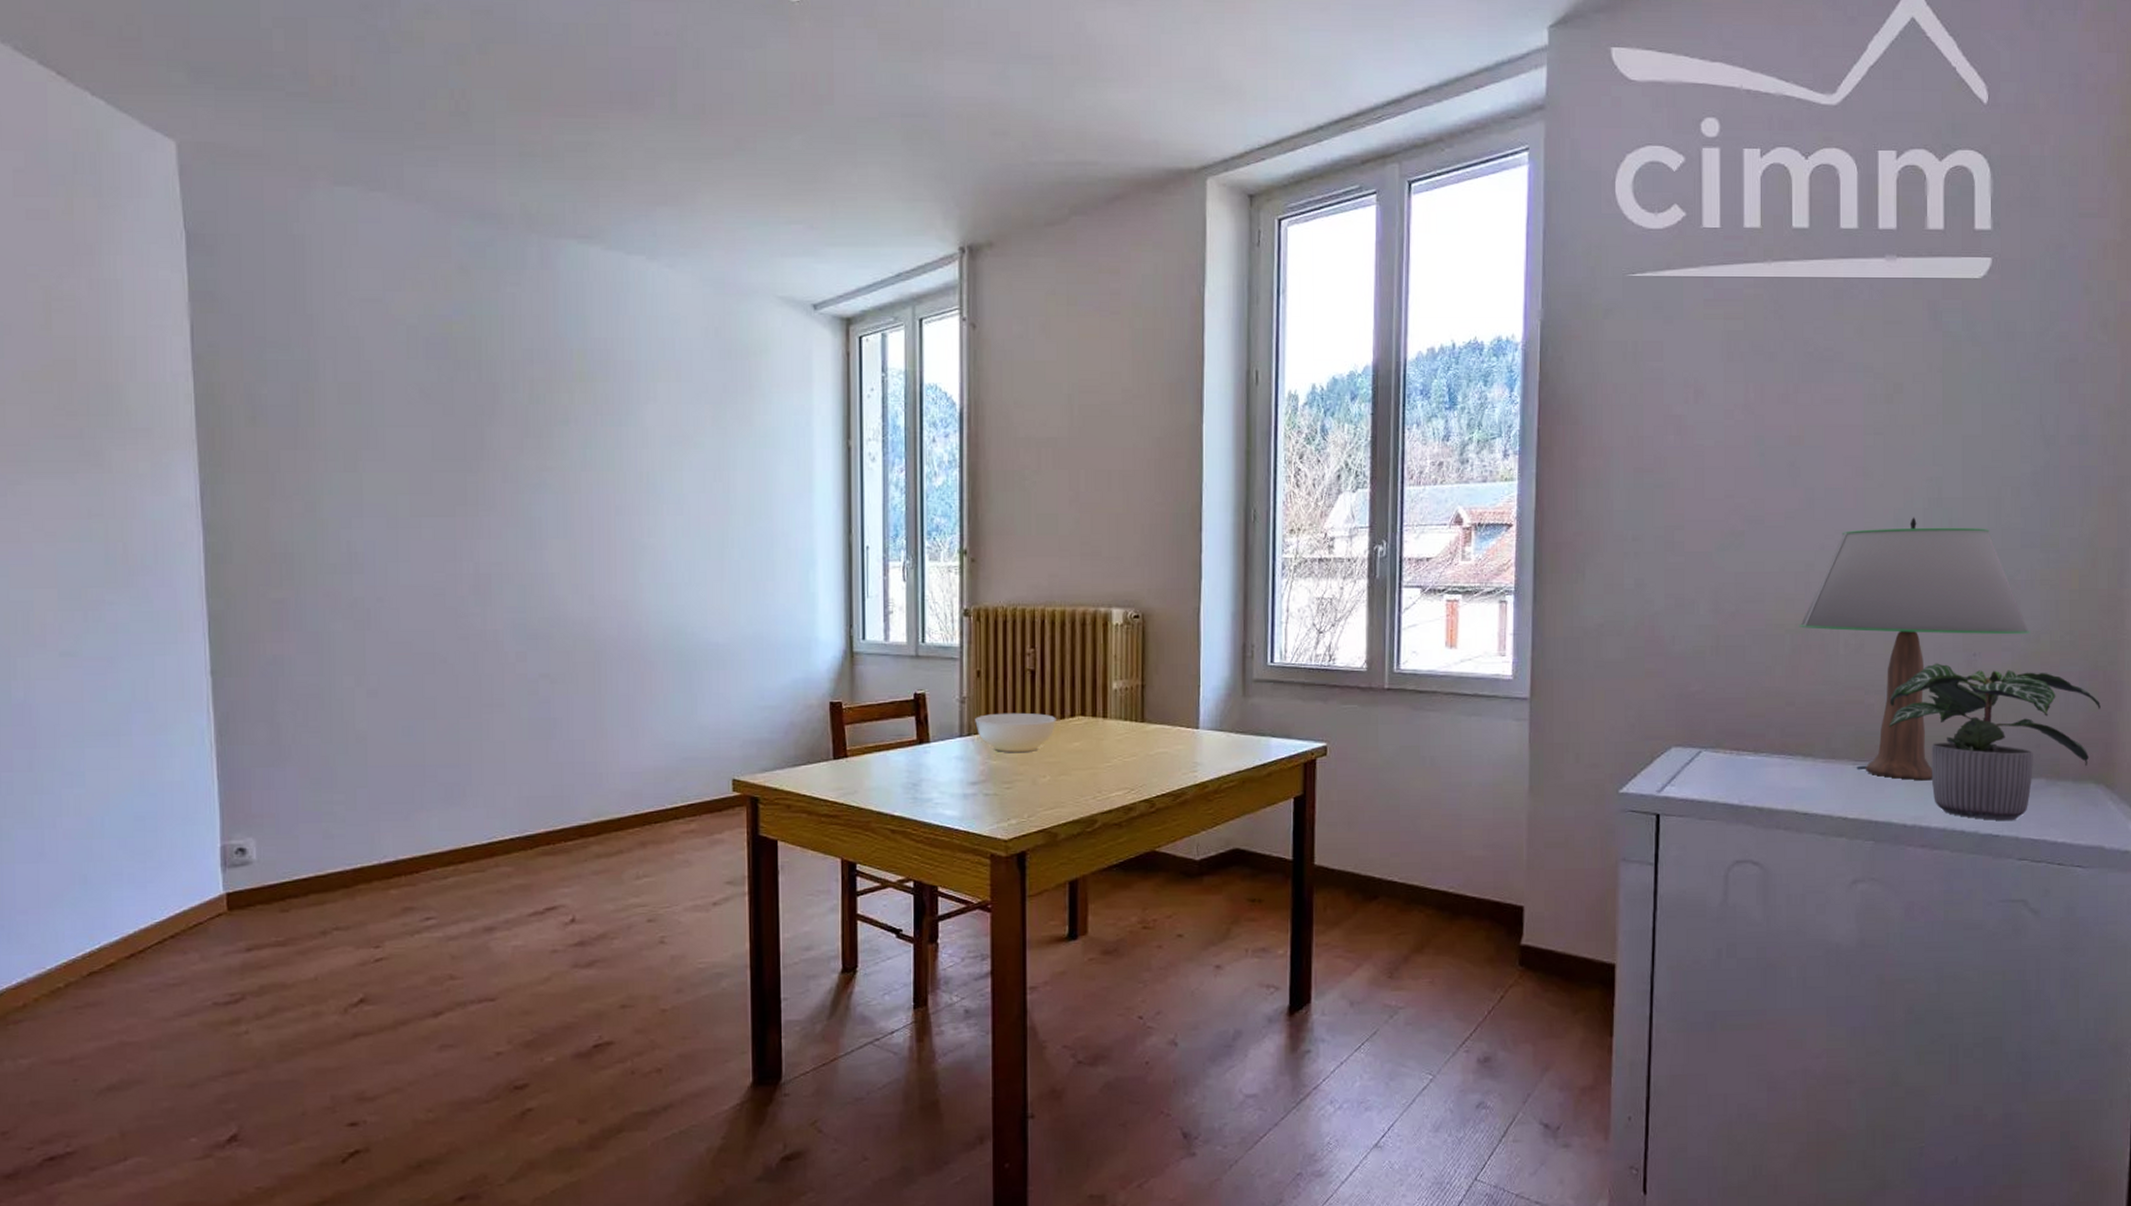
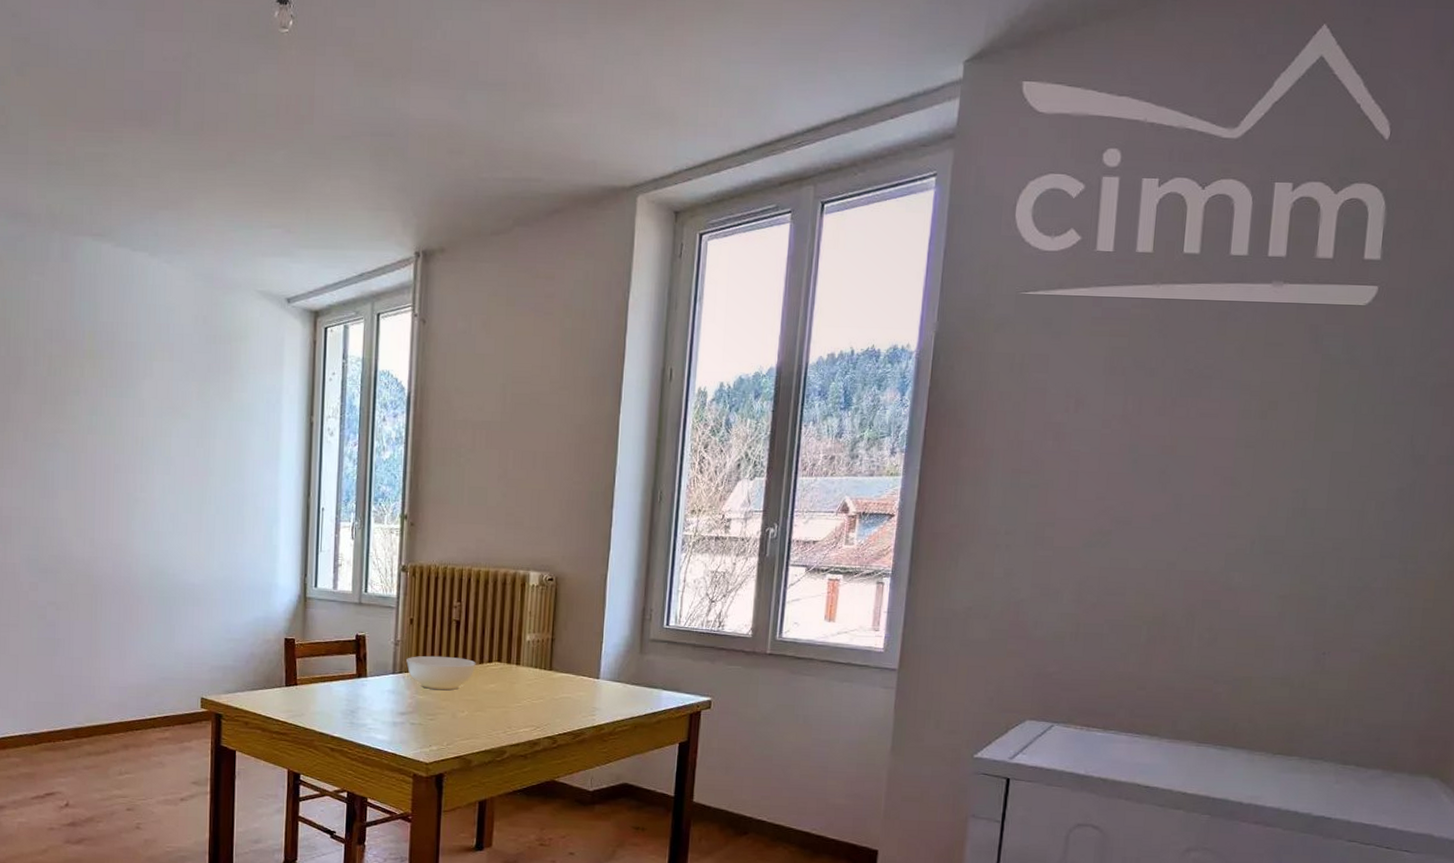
table lamp: present [1799,517,2030,781] -> none [1156,525,1381,765]
potted plant: present [1888,663,2100,821] -> none [1233,659,1444,806]

